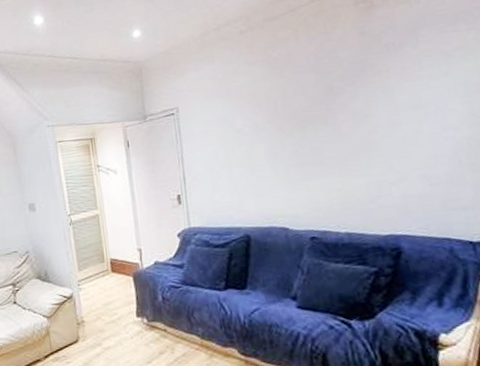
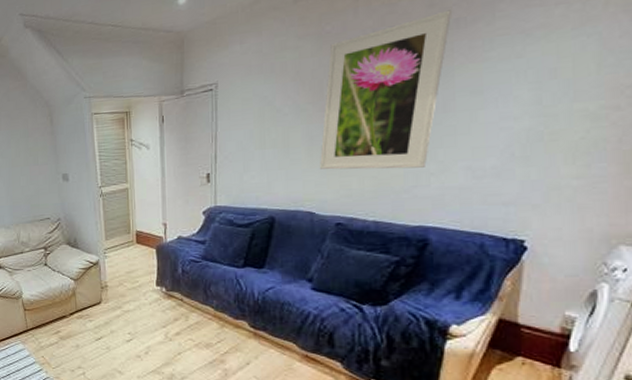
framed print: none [279,36,385,185] -> present [320,10,451,170]

